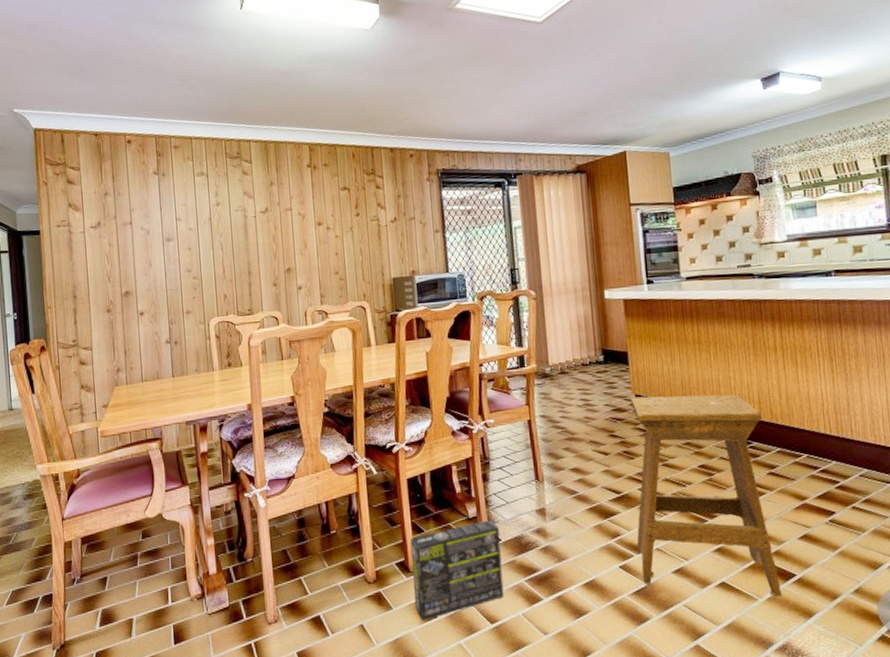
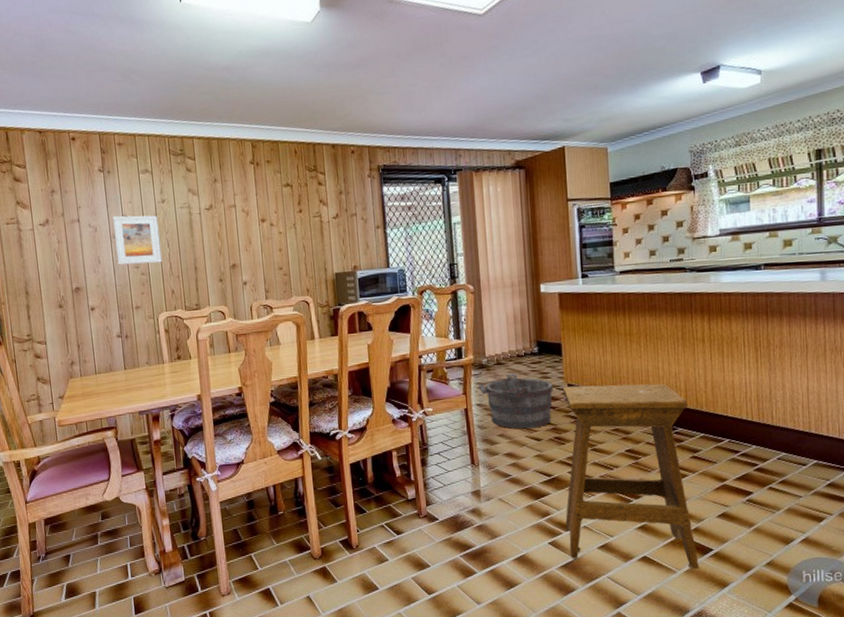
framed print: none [166,218,215,269] -> present [112,215,162,265]
box: present [410,520,504,620] -> none [352,501,441,592]
bucket: none [542,383,621,442] -> present [479,374,553,429]

